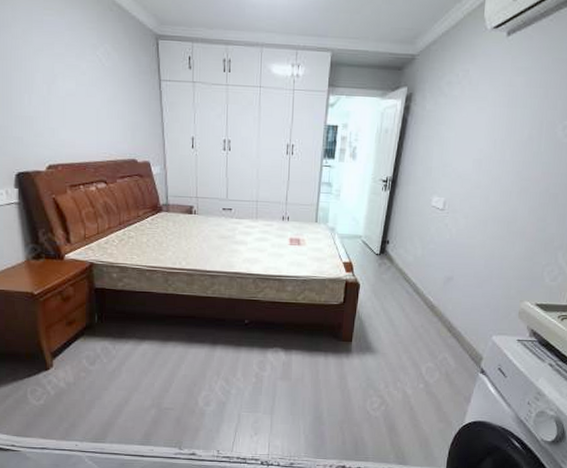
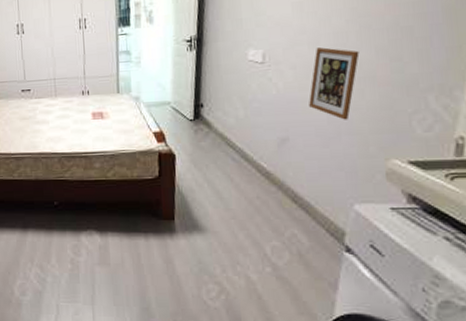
picture frame: none [473,202,517,266] -> present [309,47,360,120]

